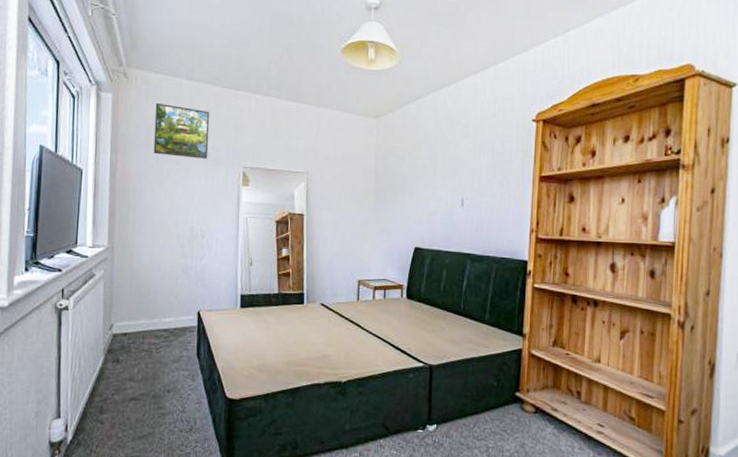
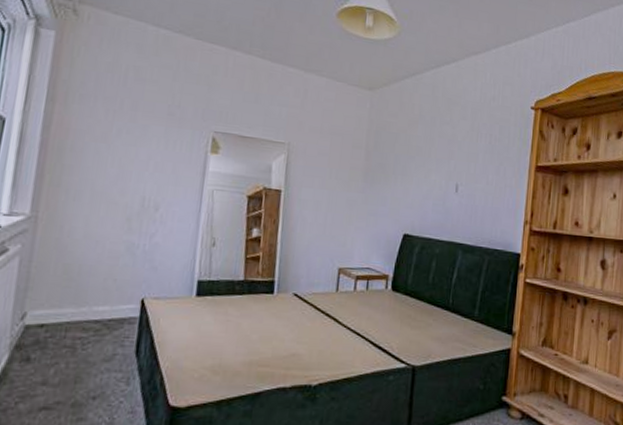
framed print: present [153,102,210,159] -> none [102,48,178,119]

